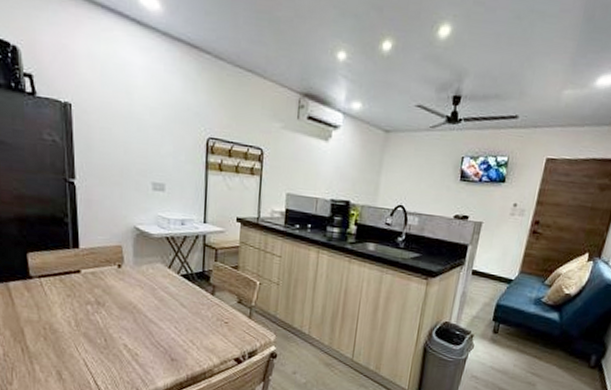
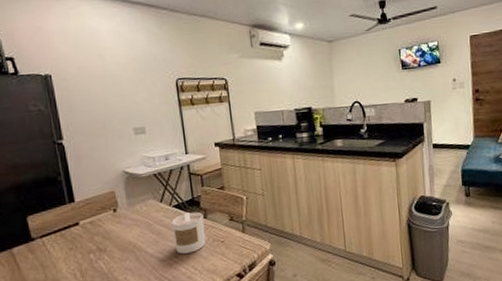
candle: none [176,285,211,327] -> present [171,212,206,254]

